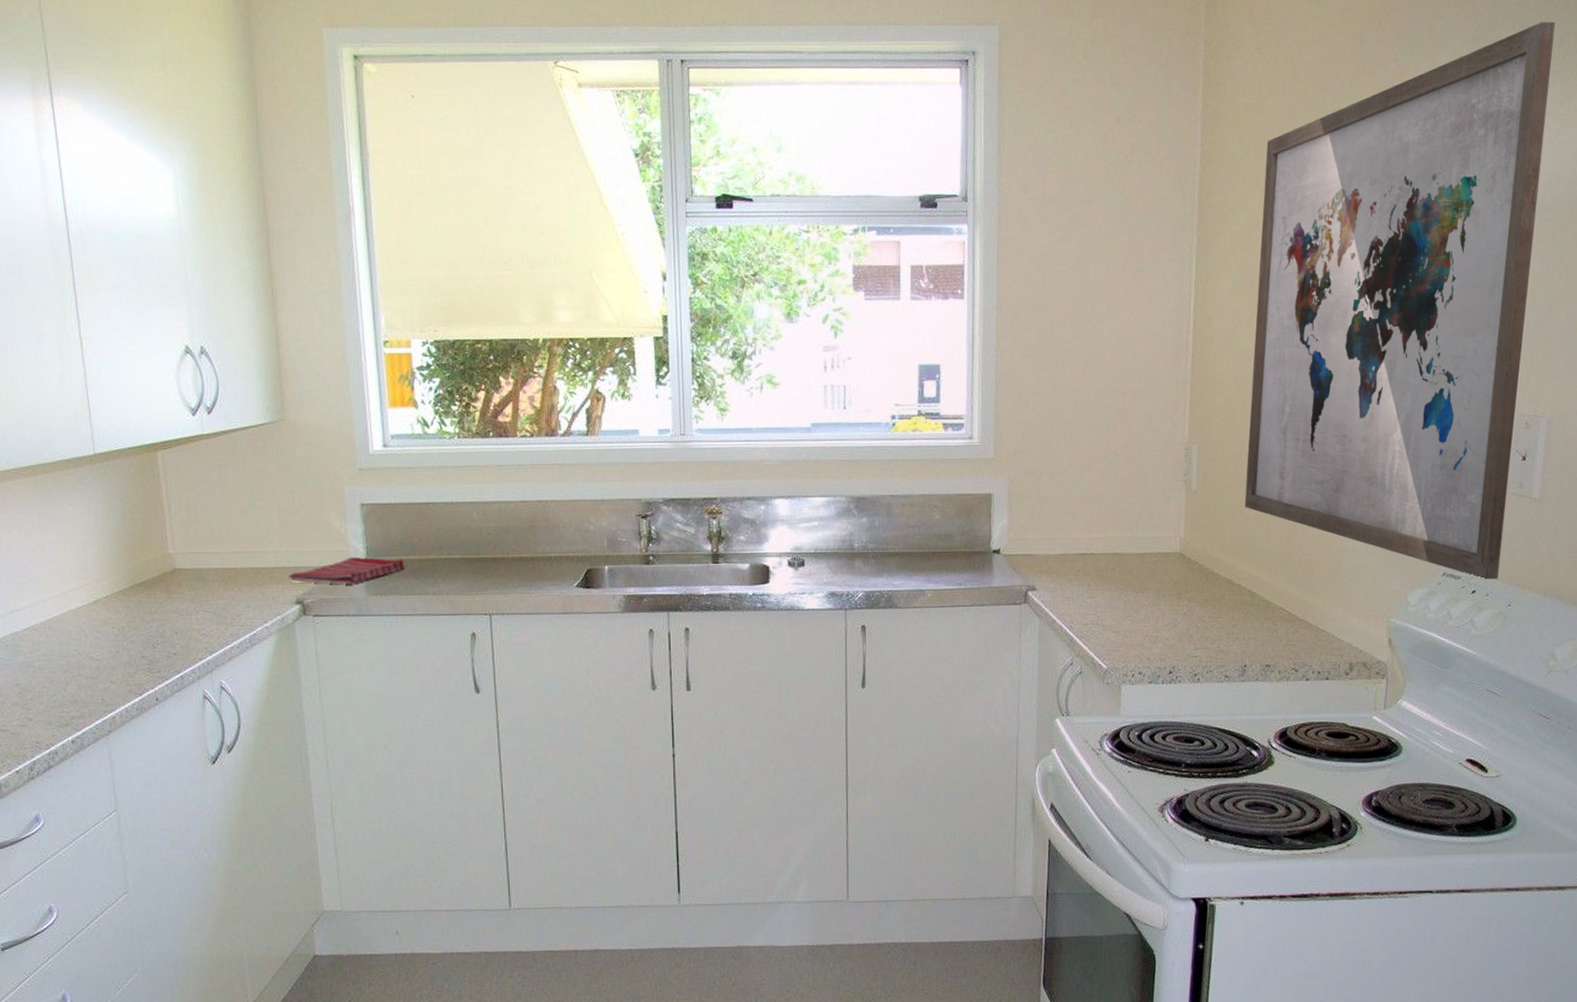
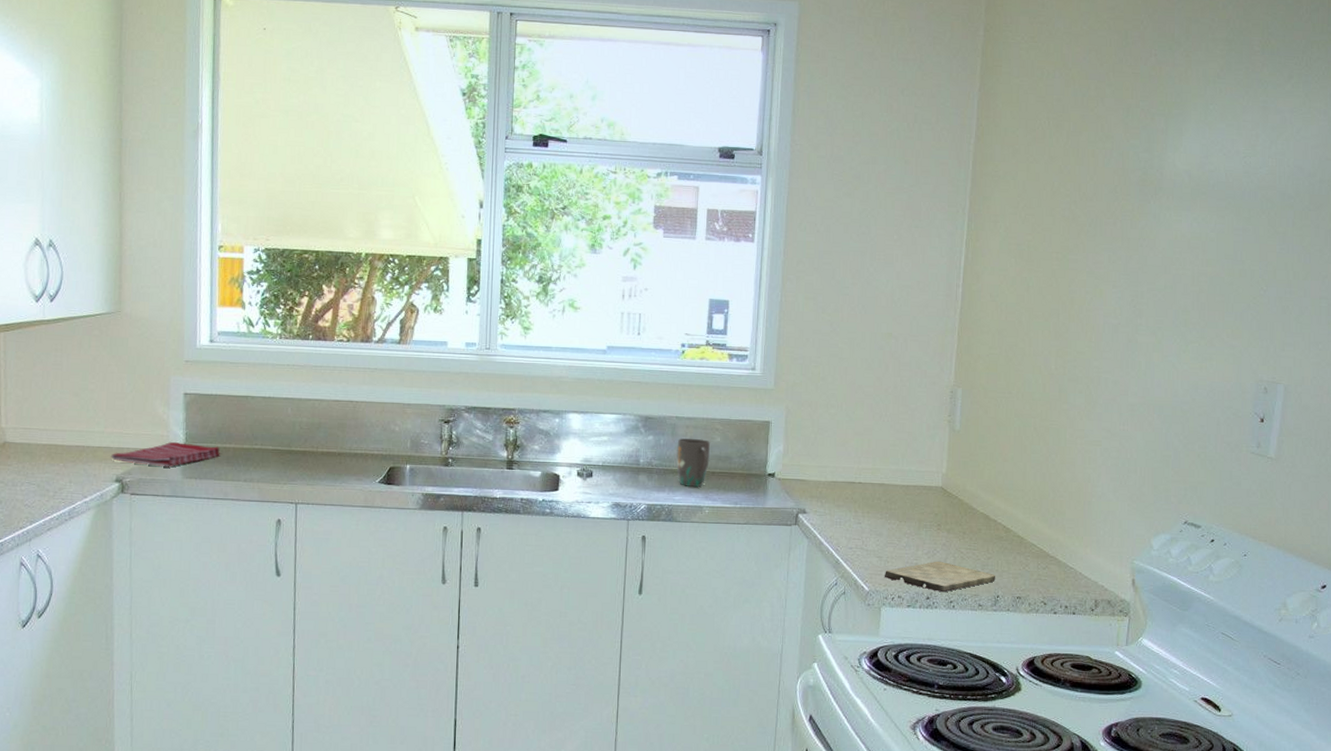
mug: none [893,517,930,570] -> present [676,438,711,487]
cutting board: none [1123,632,1242,666] -> present [885,561,995,593]
wall art: present [1244,22,1556,580] -> none [1003,30,1300,531]

